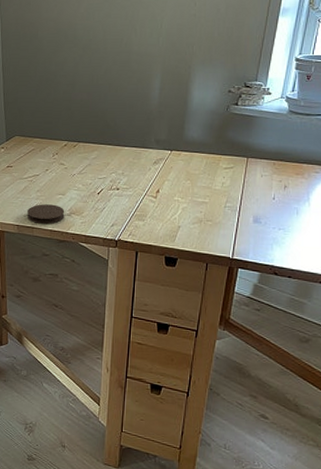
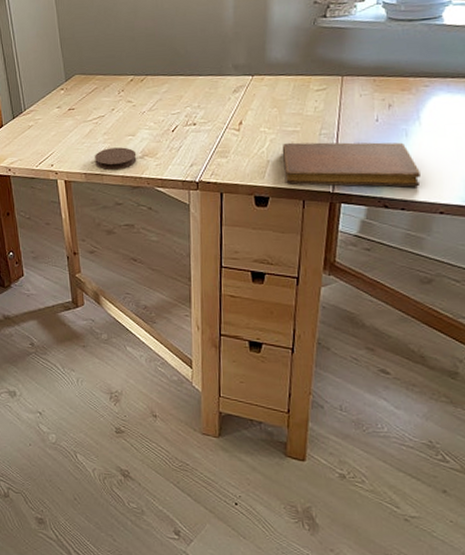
notebook: none [191,212,306,259] -> present [282,142,421,187]

